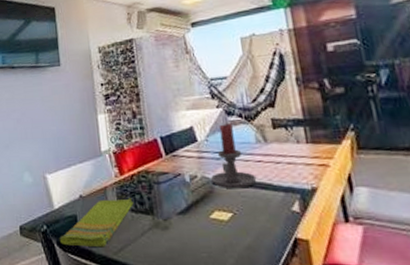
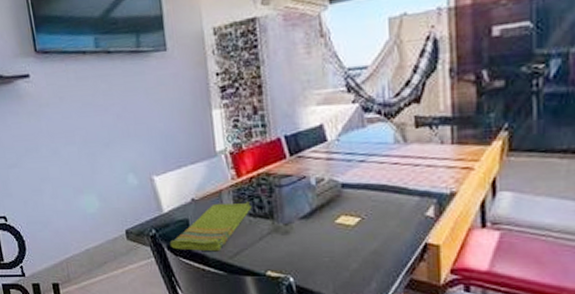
candle holder: present [211,123,257,189] -> none [340,121,391,193]

